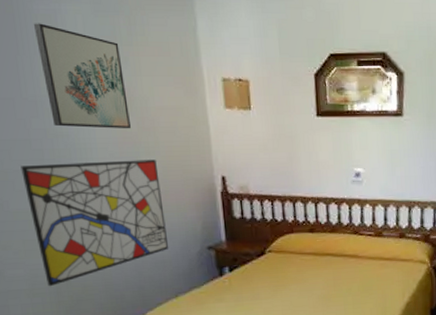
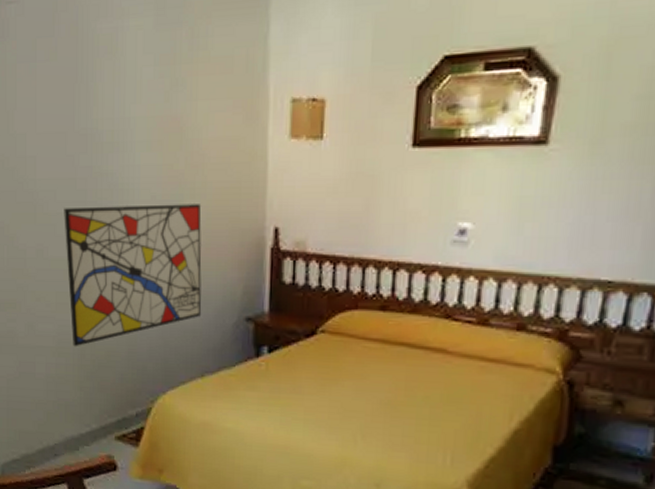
wall art: present [33,23,131,129] -> none [94,44,179,167]

